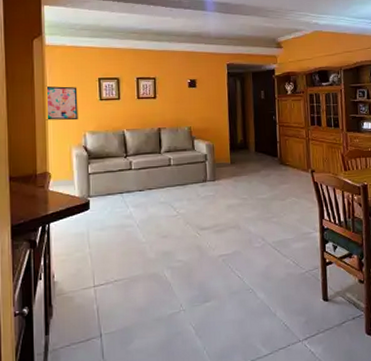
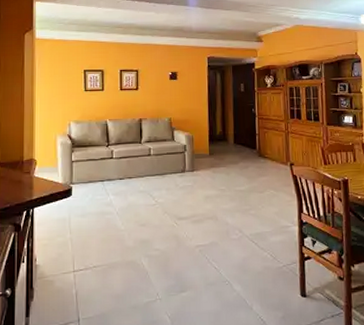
wall art: present [45,86,78,121] -> none [33,77,64,110]

